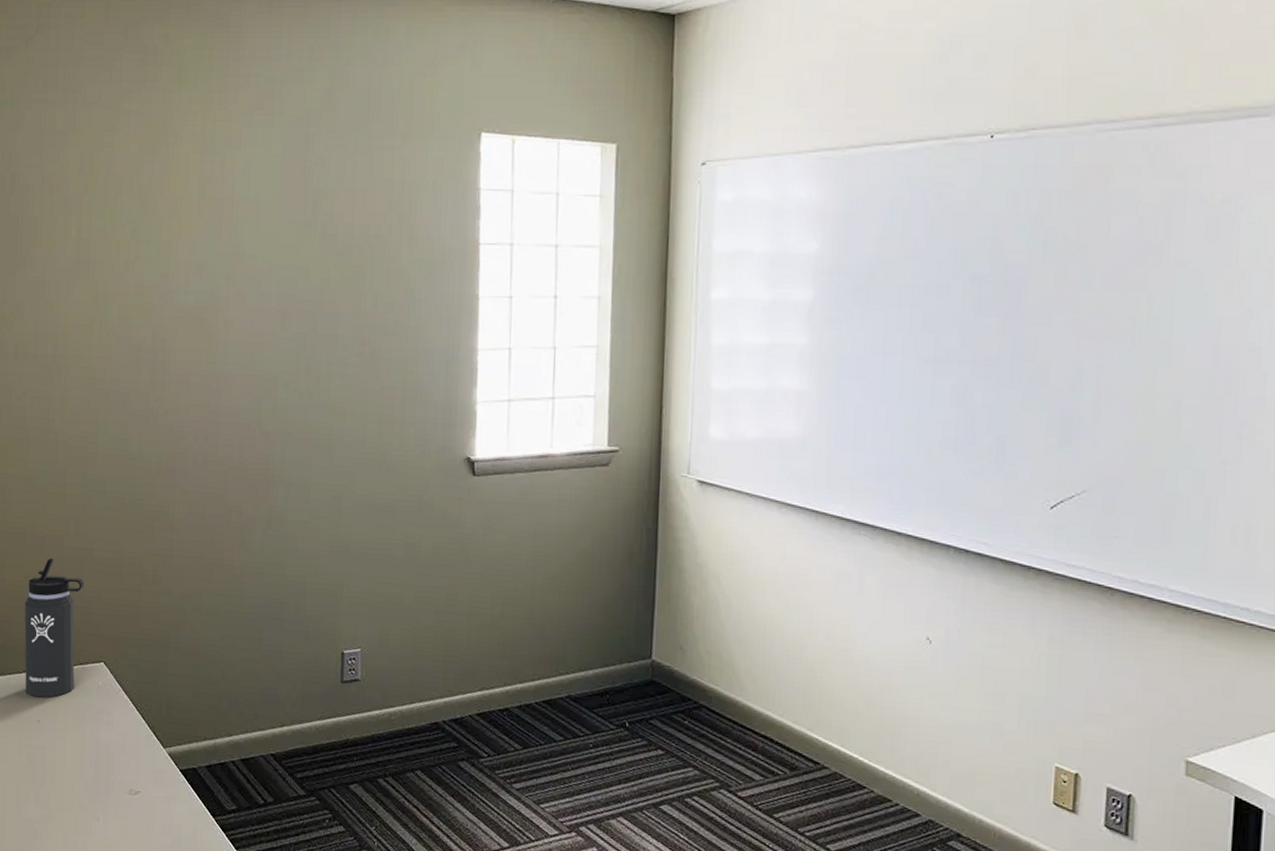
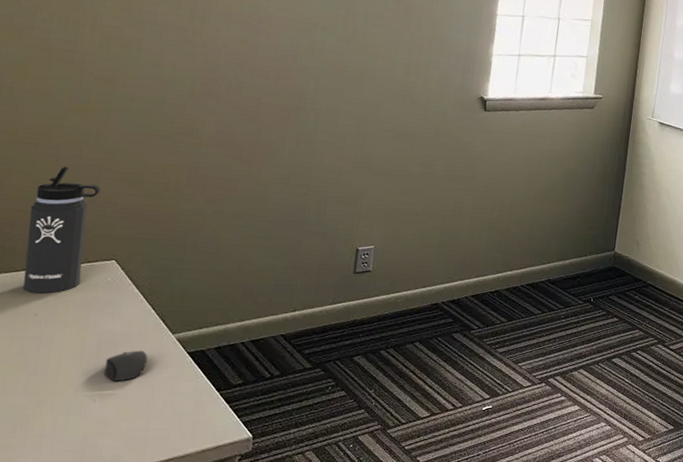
mouse: none [103,764,143,799] -> present [103,350,148,382]

